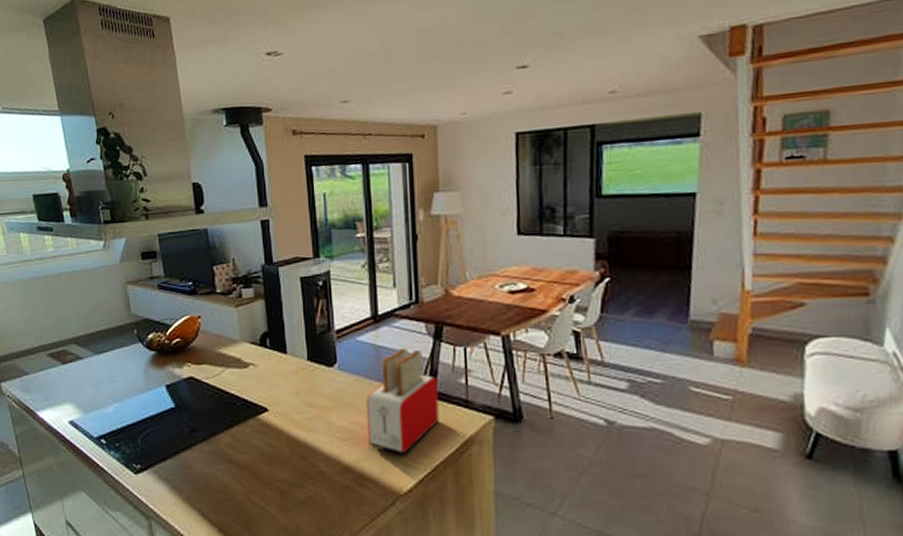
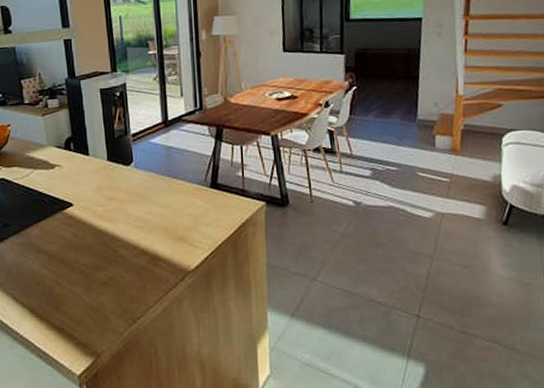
toaster: present [366,348,440,455] -> none [158,147,221,238]

